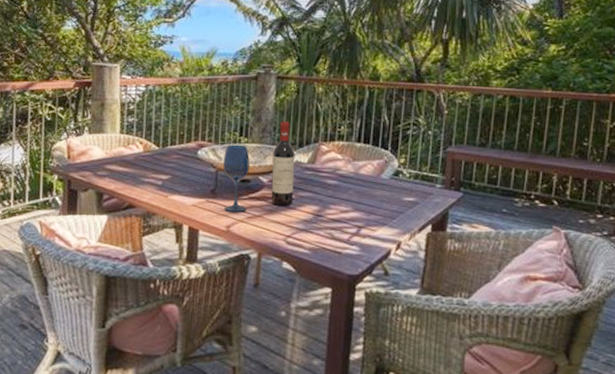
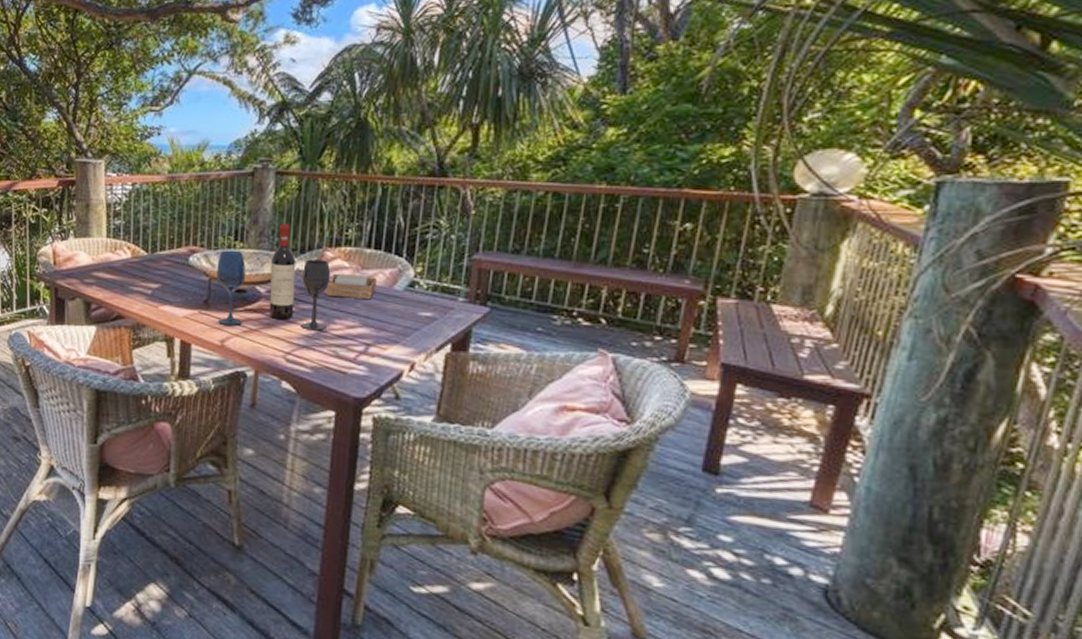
wine glass: none [300,152,326,216] -> present [301,259,331,331]
napkin holder: none [321,164,366,188] -> present [325,273,377,300]

